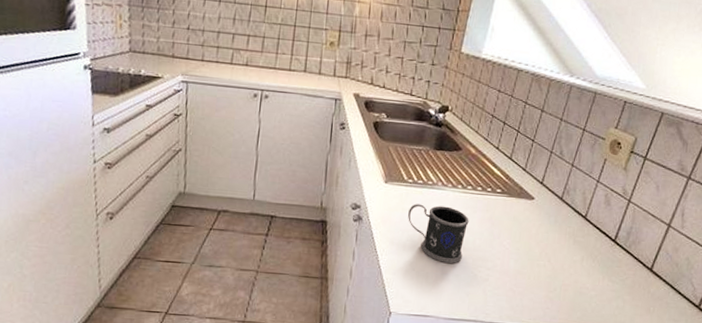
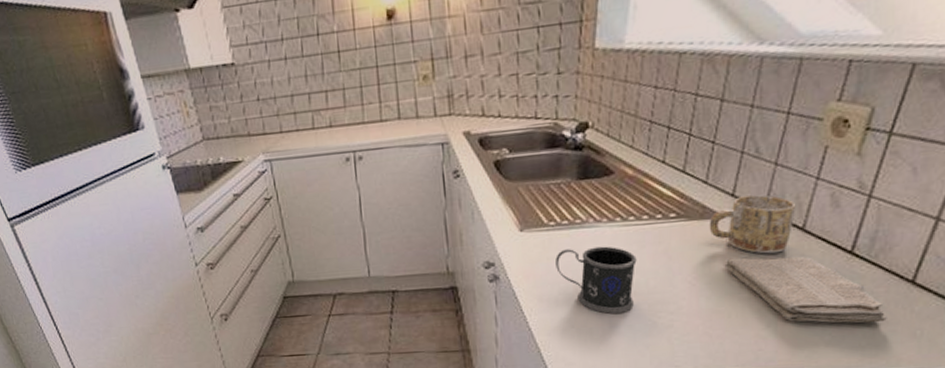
mug: none [523,185,583,233] -> present [709,195,796,254]
washcloth: none [530,232,633,298] -> present [724,256,887,323]

